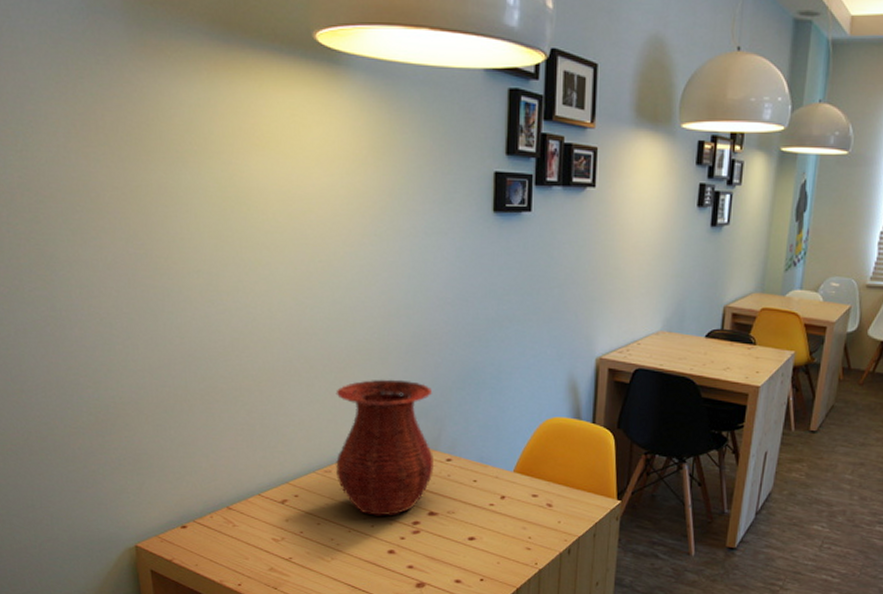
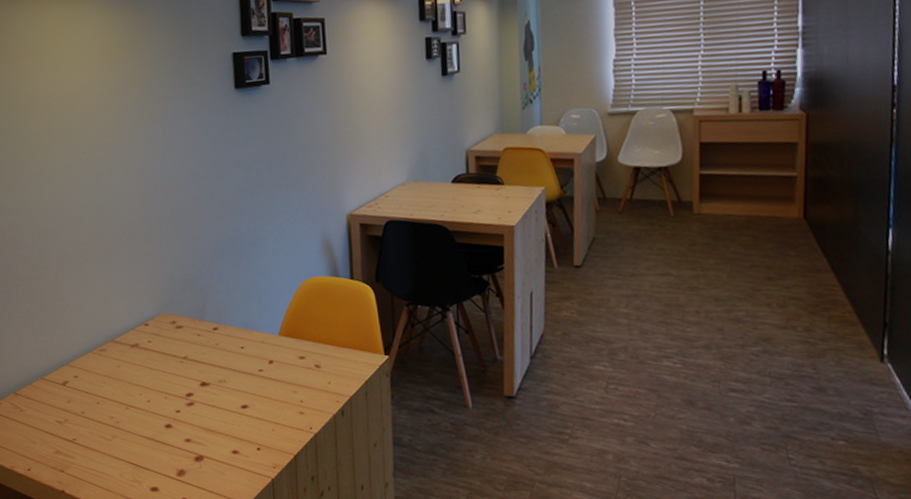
vase: present [336,379,434,516] -> none [105,254,202,391]

